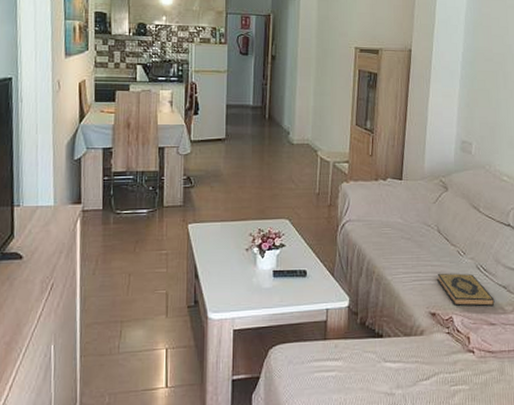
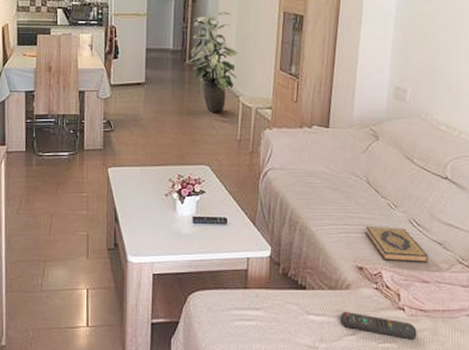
indoor plant: none [265,69,317,168] -> present [185,12,239,113]
remote control: none [415,356,486,381] -> present [340,311,417,340]

